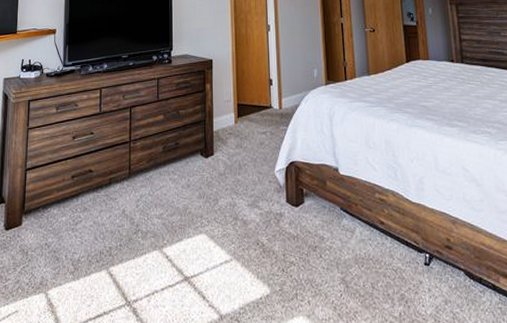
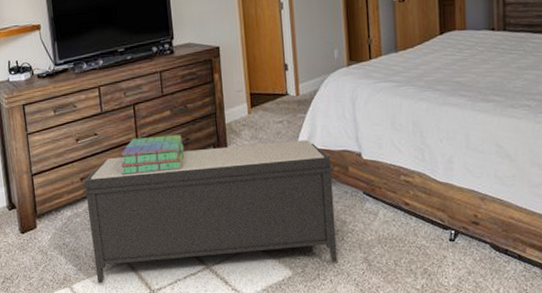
bench: none [72,151,316,290] -> present [83,139,338,283]
stack of books: none [112,138,173,175] -> present [121,134,184,175]

